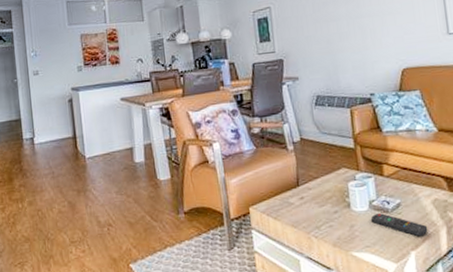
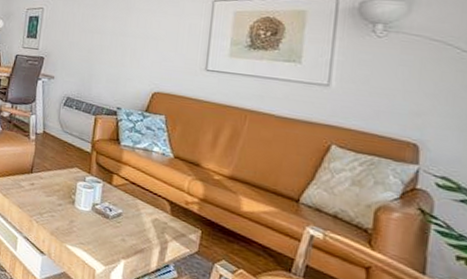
remote control: present [371,213,428,237] -> none [91,216,143,249]

